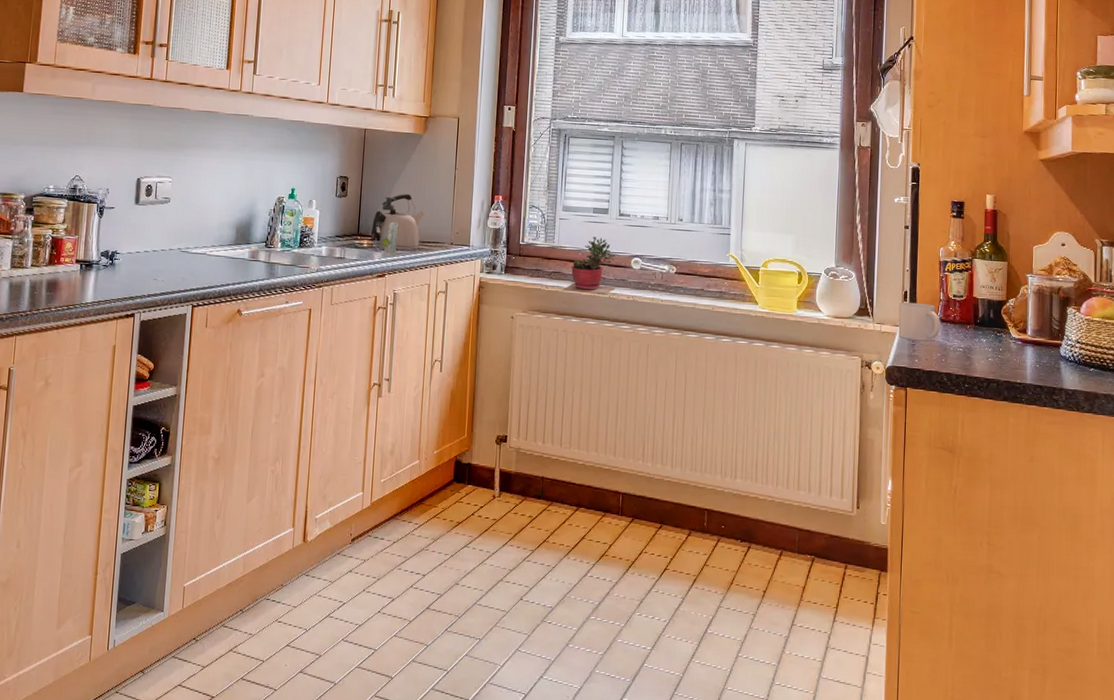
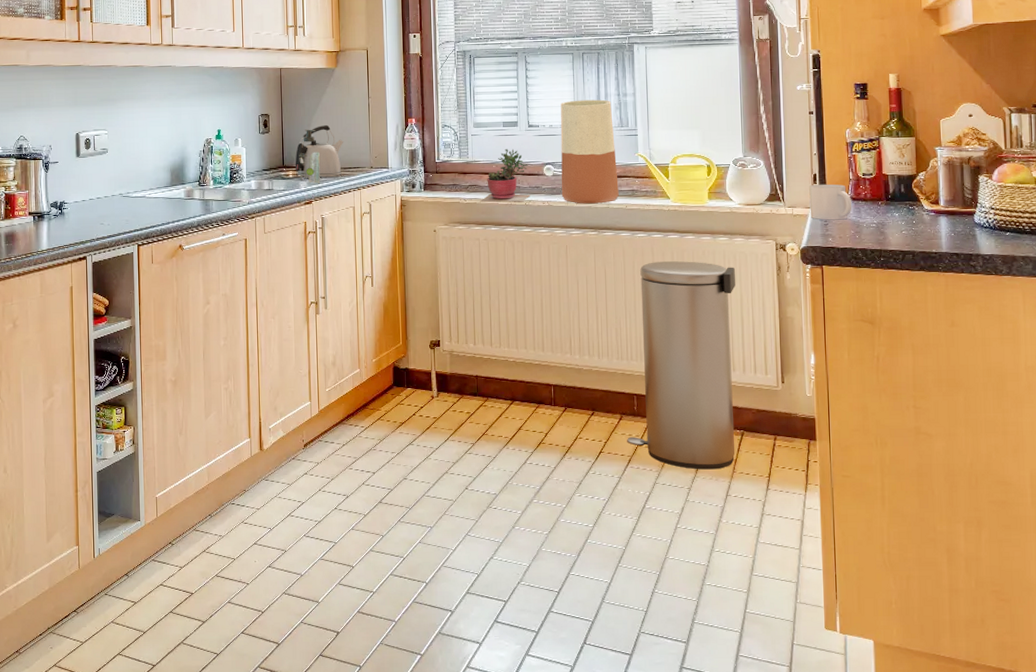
vase: none [647,191,707,303] -> present [560,99,619,204]
pedal bin: none [694,369,818,596] -> present [627,261,735,470]

